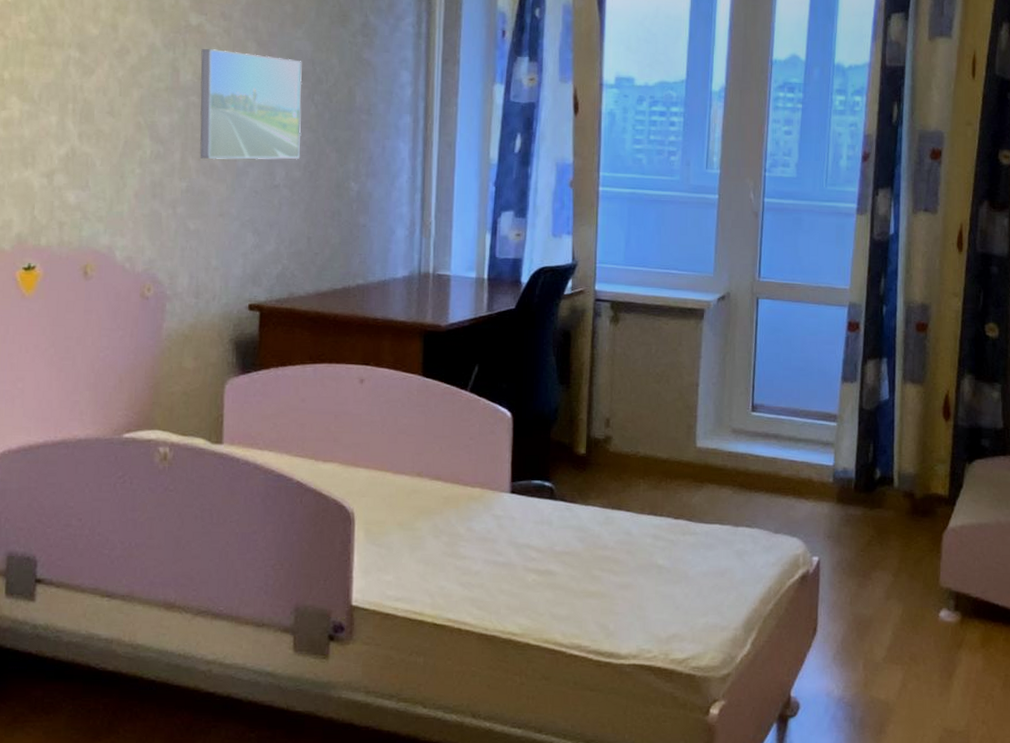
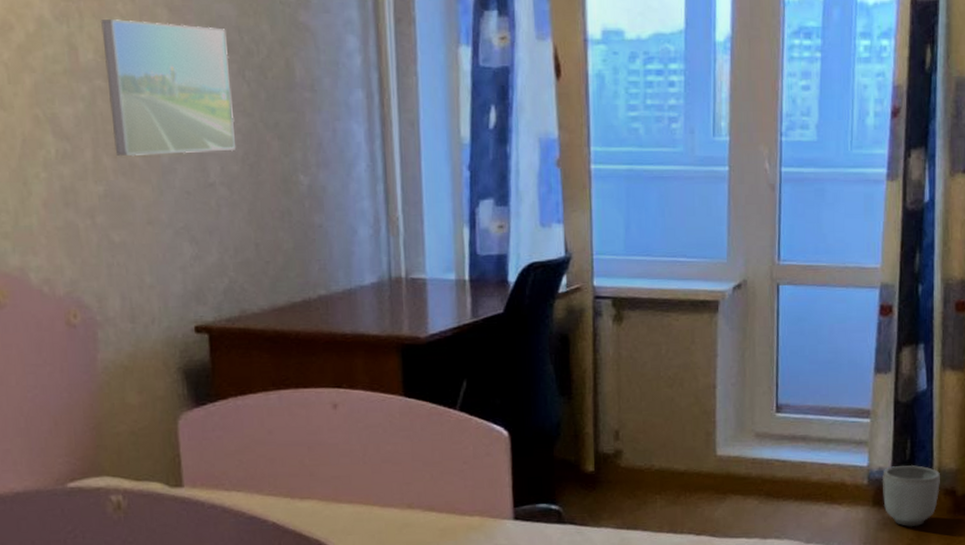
planter: none [846,467,900,525] -> present [881,465,940,527]

